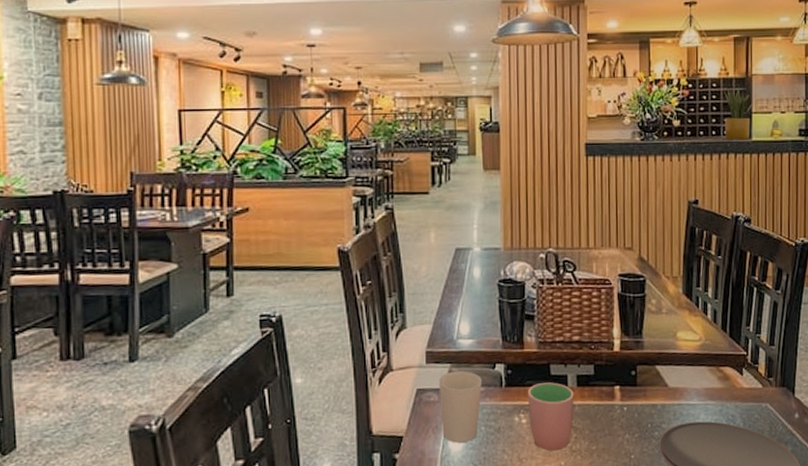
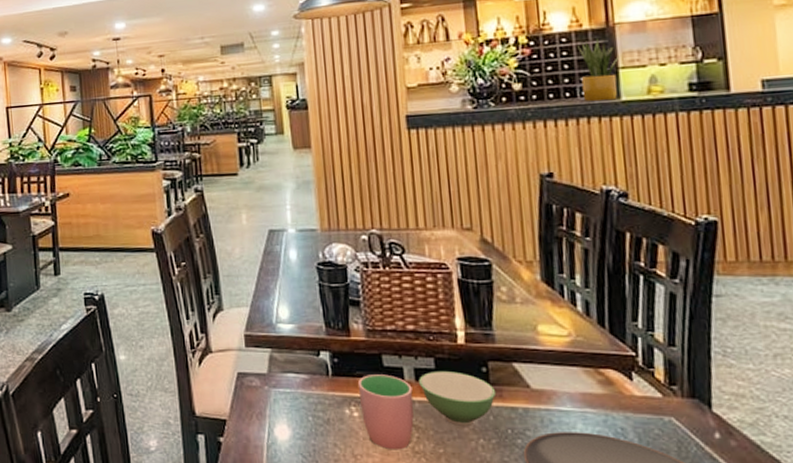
cup: present [438,370,482,443] -> none [259,356,307,431]
bowl: none [580,375,642,425] -> present [419,370,497,427]

